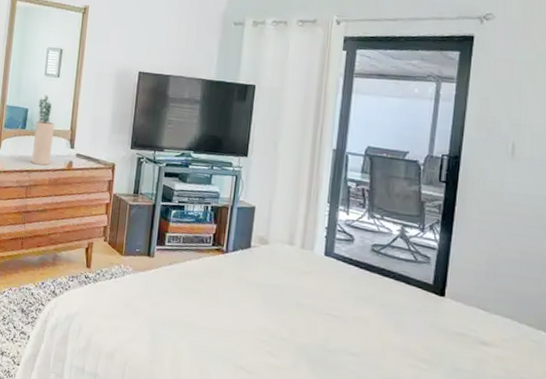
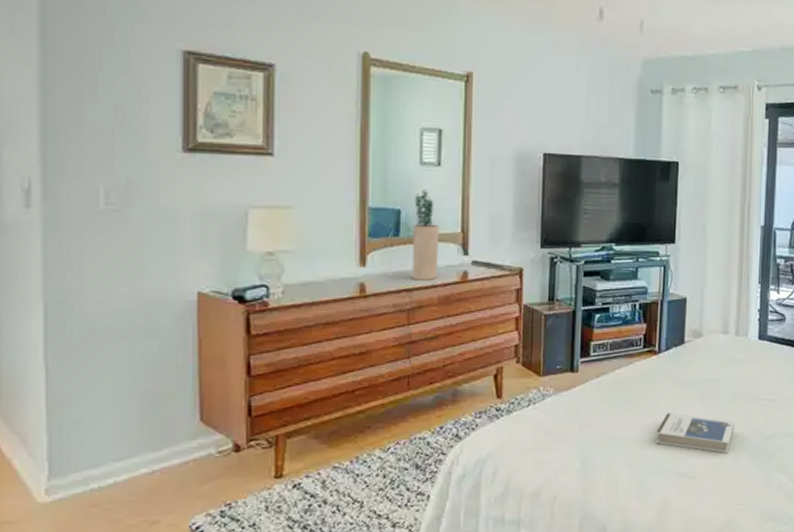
hardback book: none [217,308,296,358] -> present [655,413,735,454]

